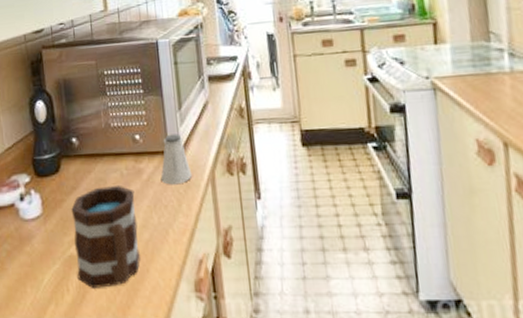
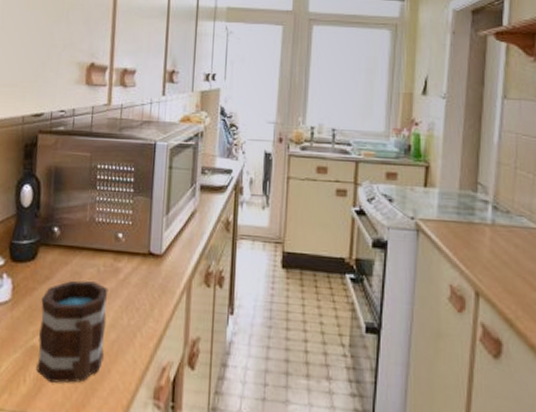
saltshaker: present [160,134,193,185] -> none [137,237,170,289]

